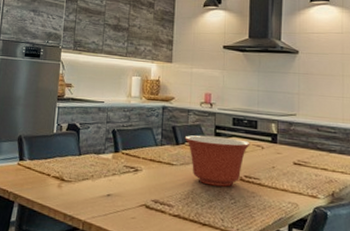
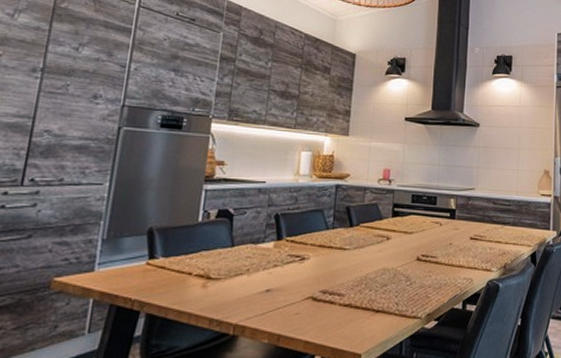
mixing bowl: present [184,135,250,187] -> none [359,214,429,268]

